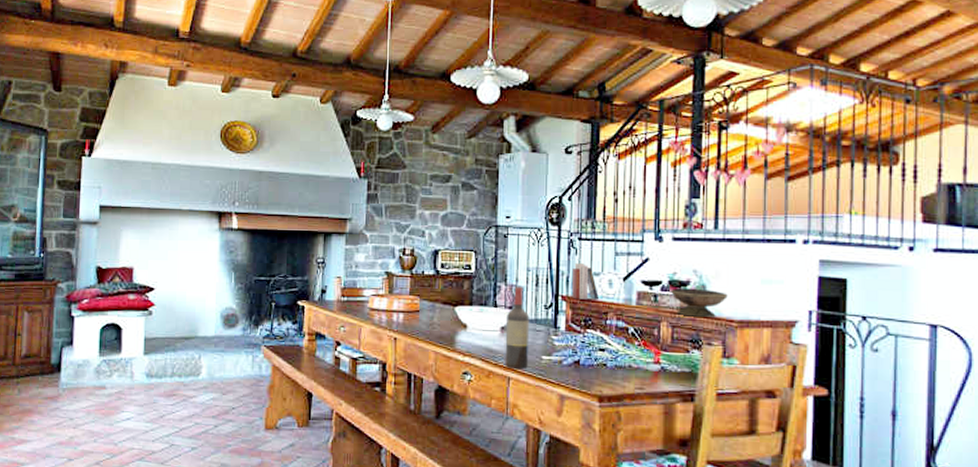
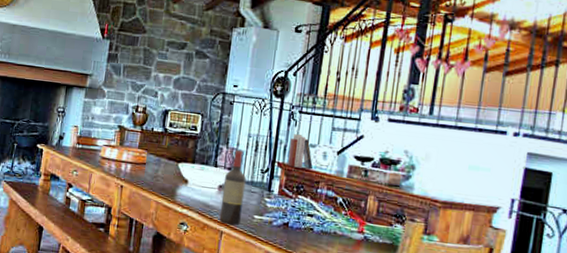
decorative bowl: present [671,288,728,317] -> none [381,165,435,196]

